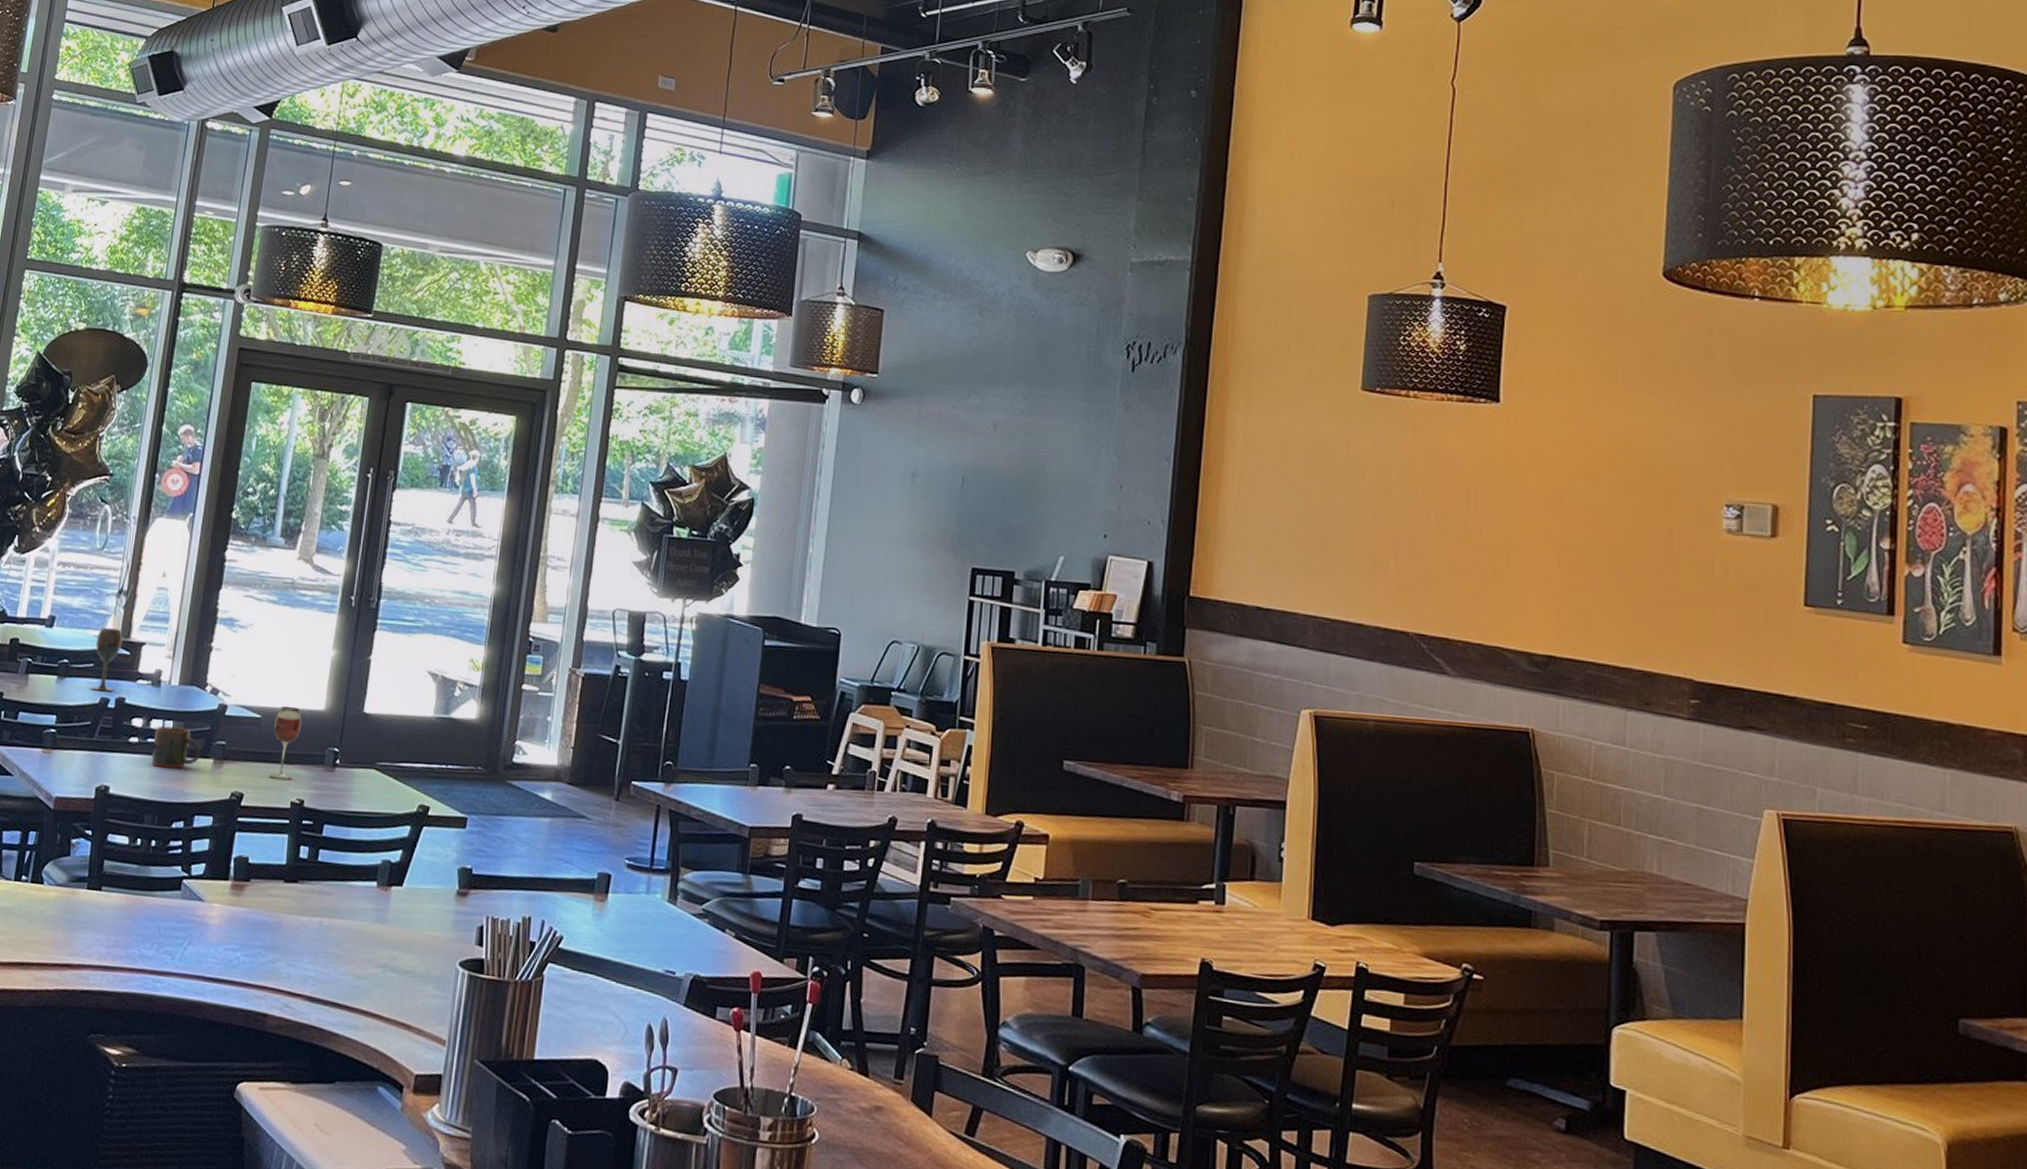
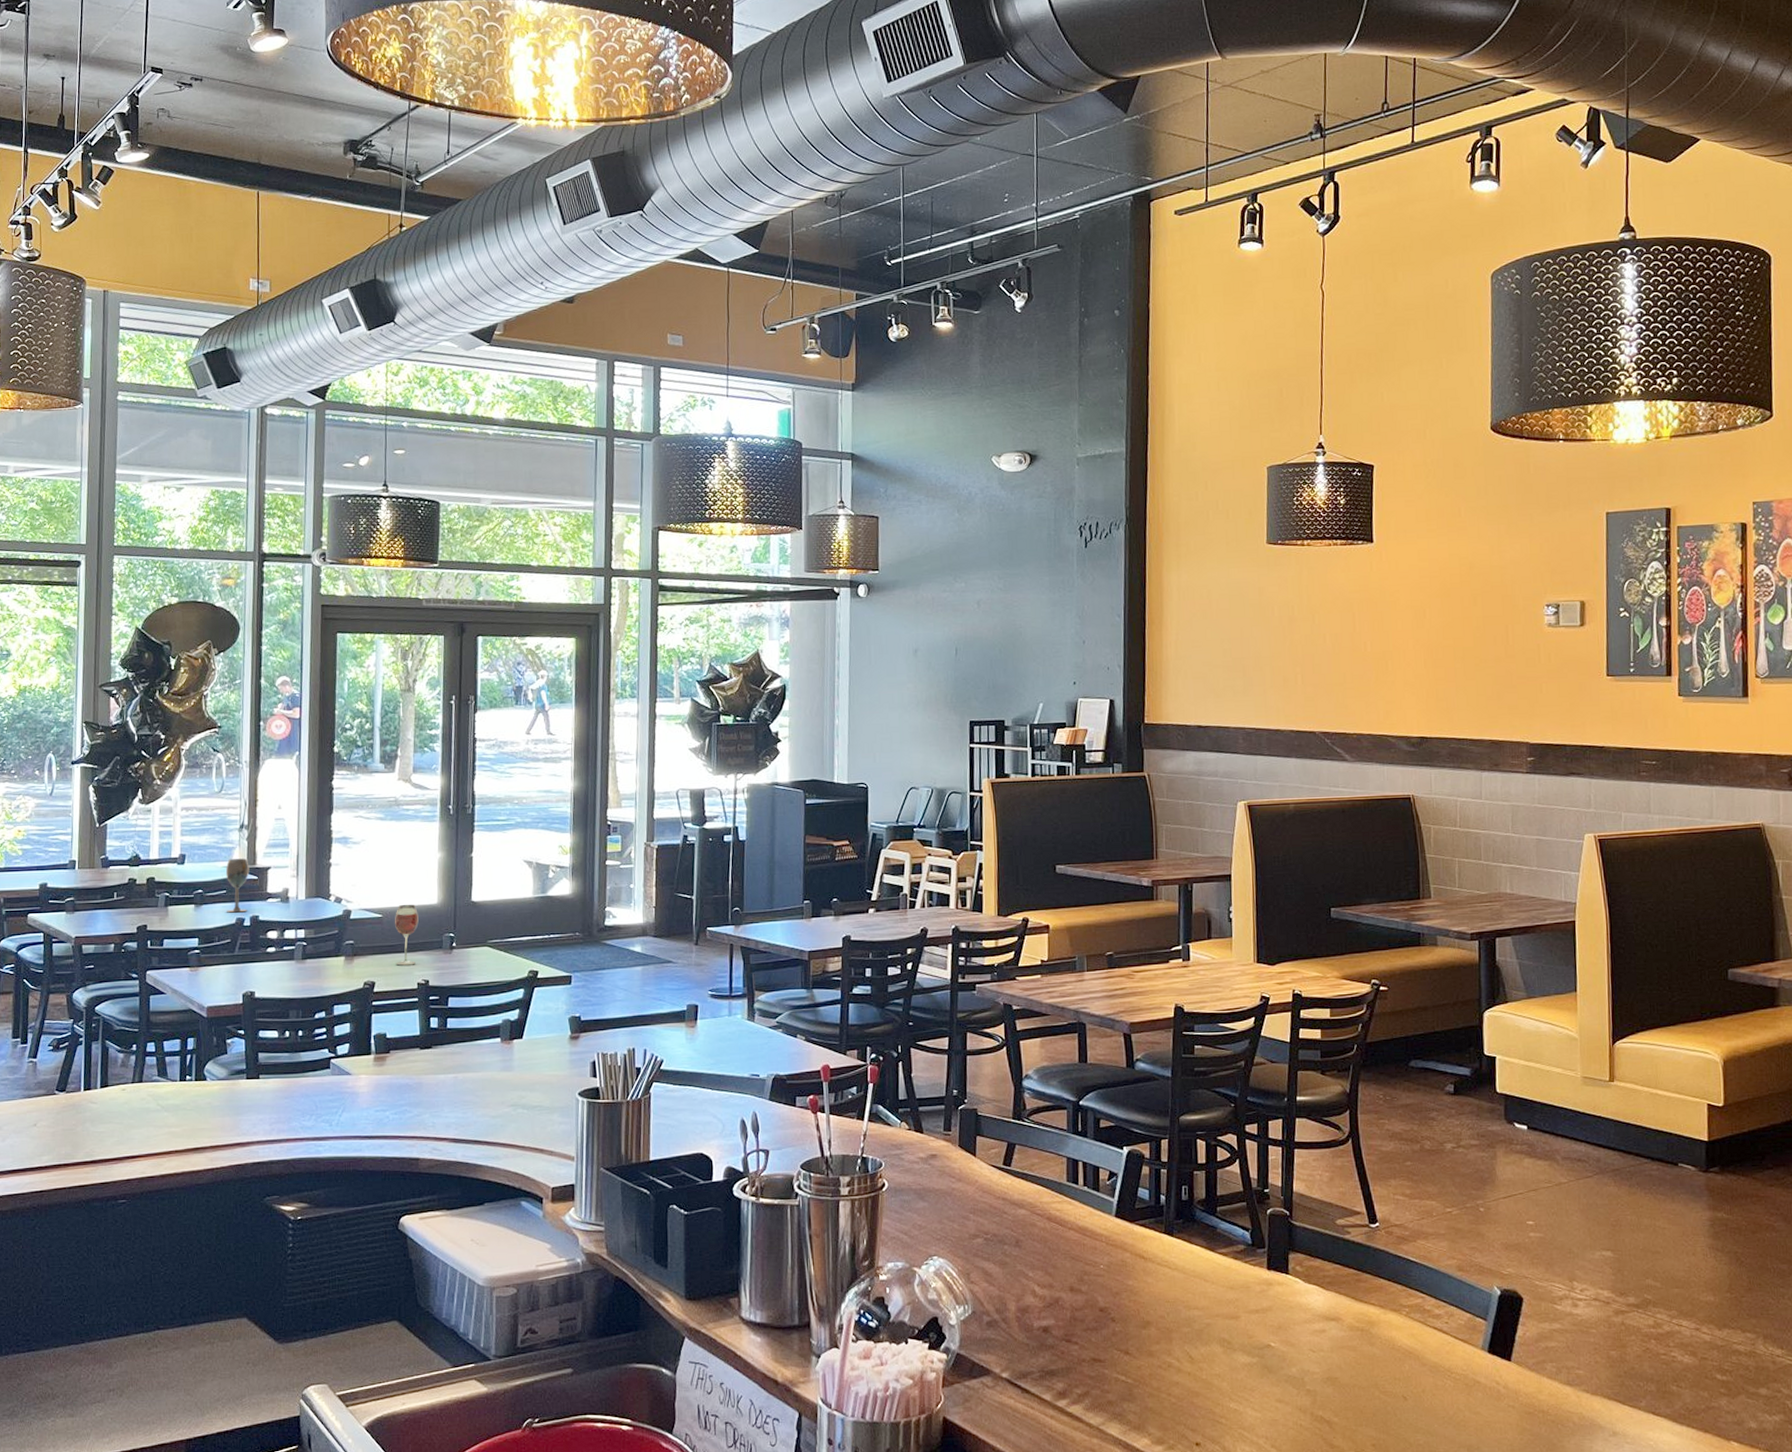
mug: present [151,726,201,769] -> none [288,934,332,970]

